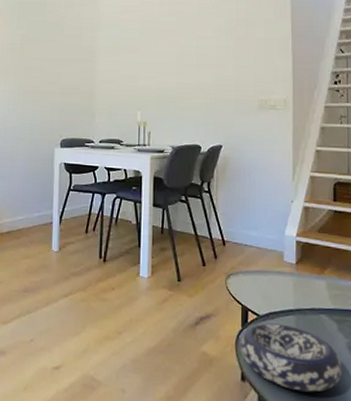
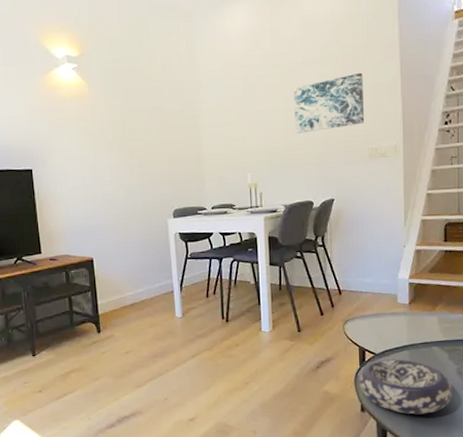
wall art: none [187,27,256,79] -> present [293,72,365,134]

